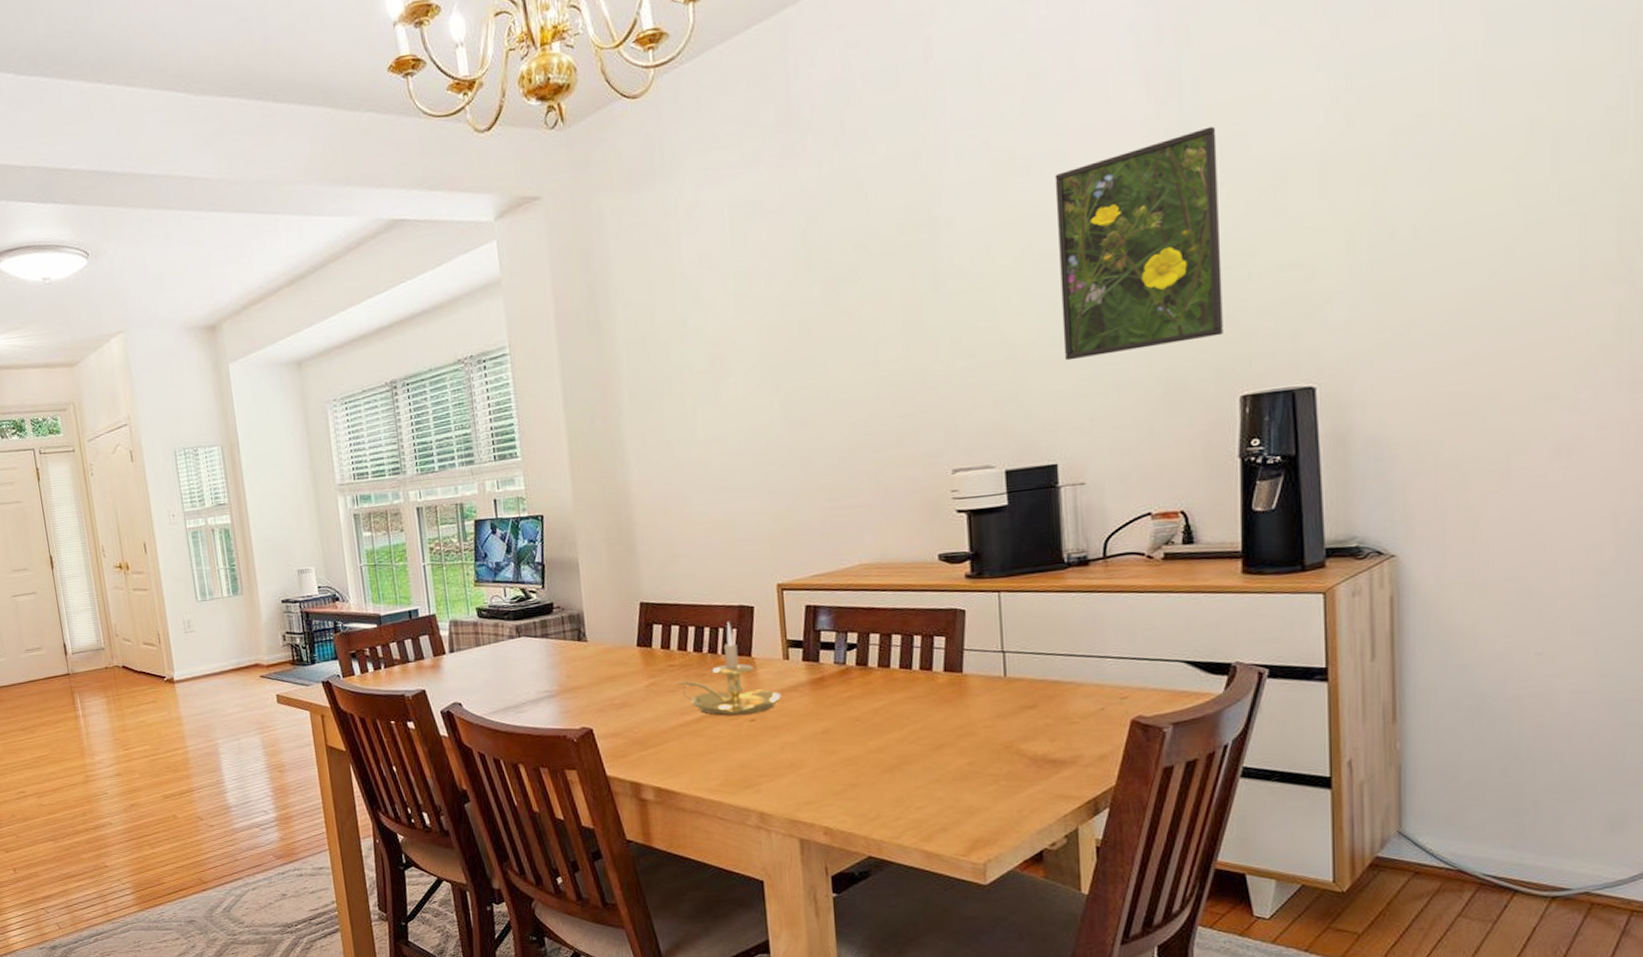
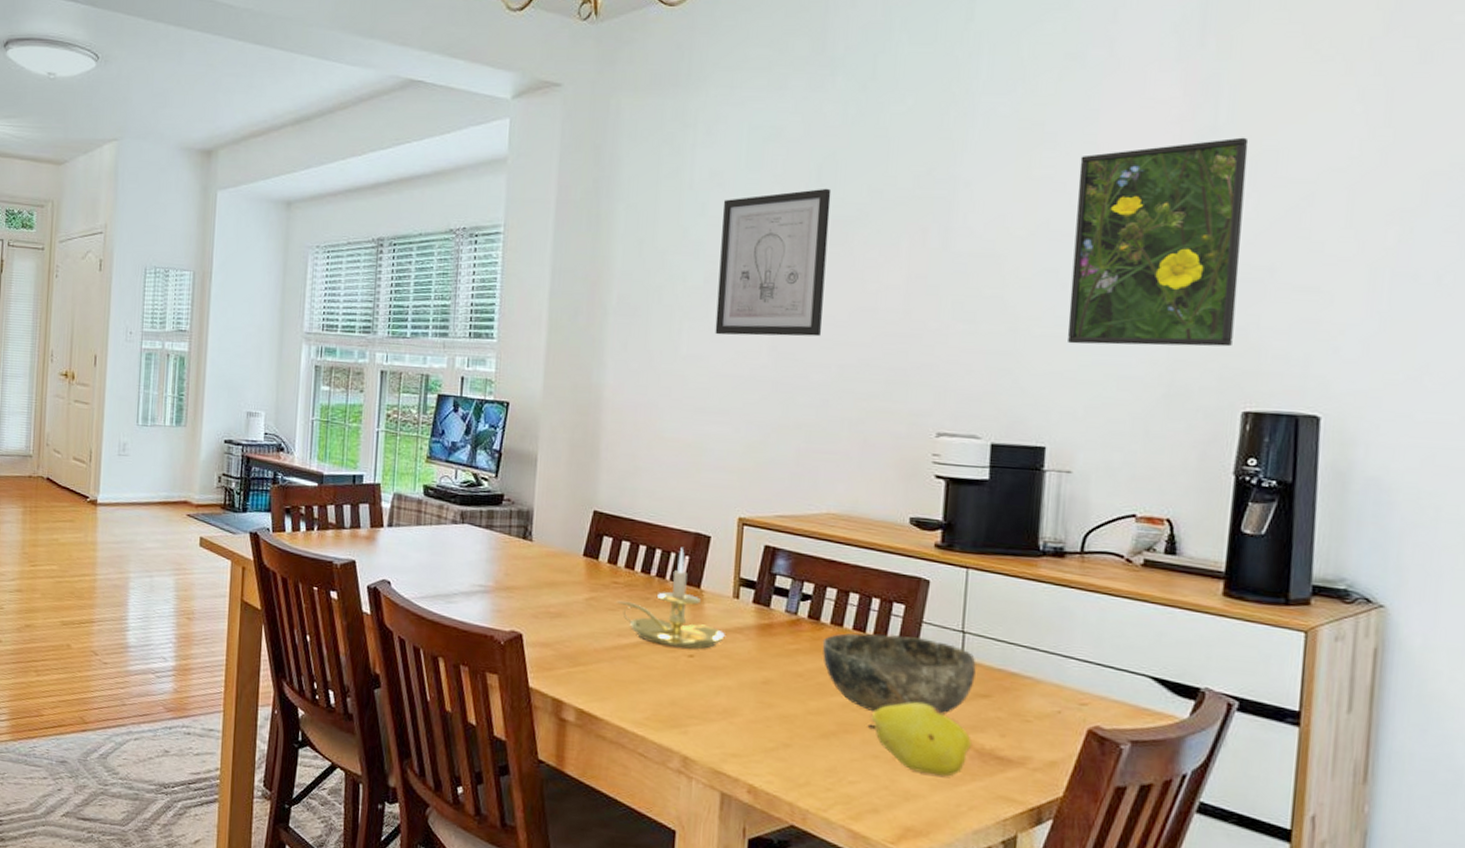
wall art: none [715,252,829,415] -> present [715,188,832,337]
bowl: none [873,664,1020,741] -> present [822,633,976,714]
fruit: none [926,724,1025,788] -> present [867,702,971,777]

